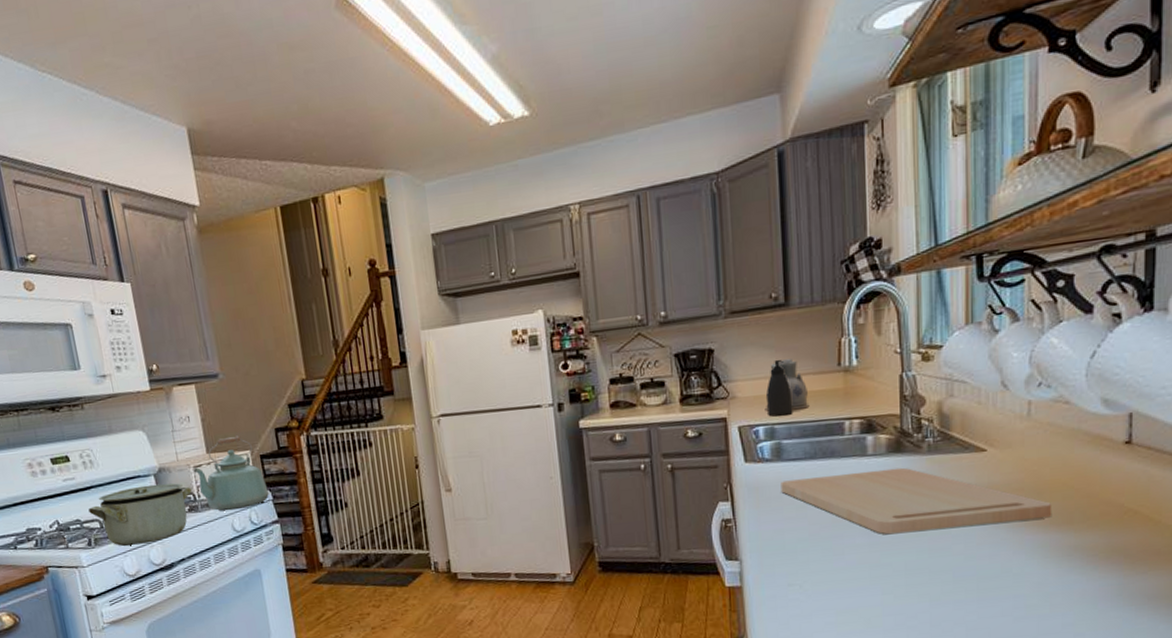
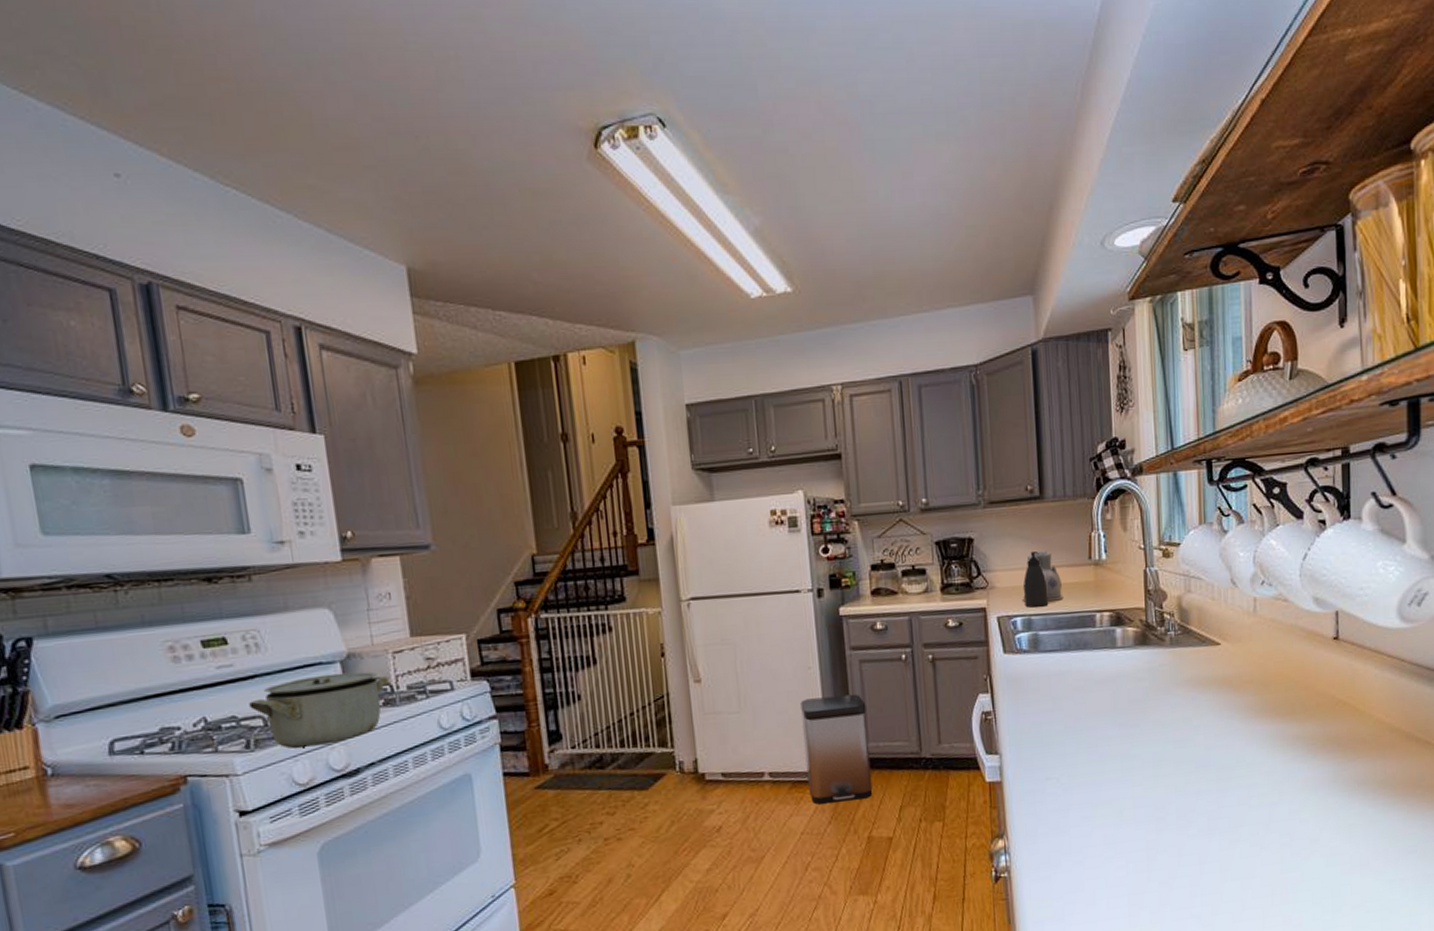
kettle: present [193,435,269,512] -> none [392,616,486,706]
pedal bin: none [543,502,613,603] -> present [801,694,873,804]
cutting board: present [781,467,1052,535] -> none [1038,660,1278,726]

